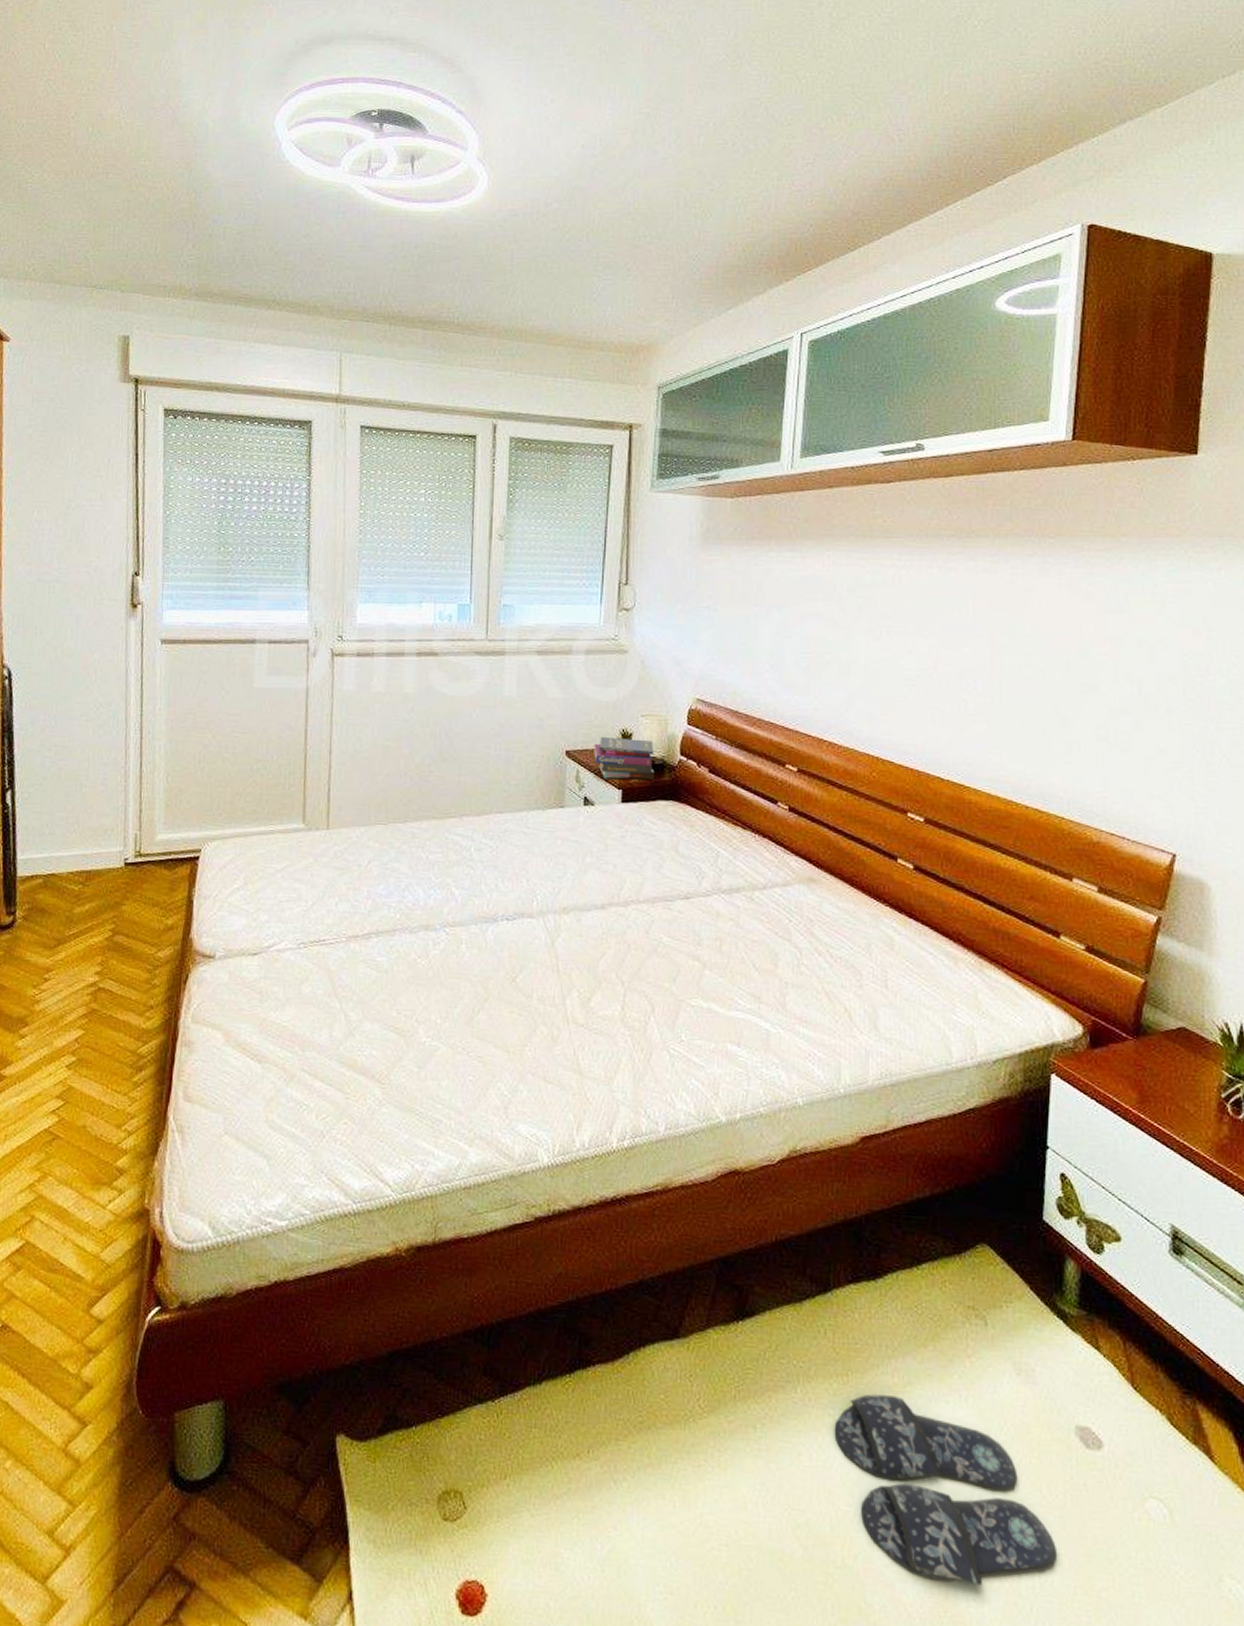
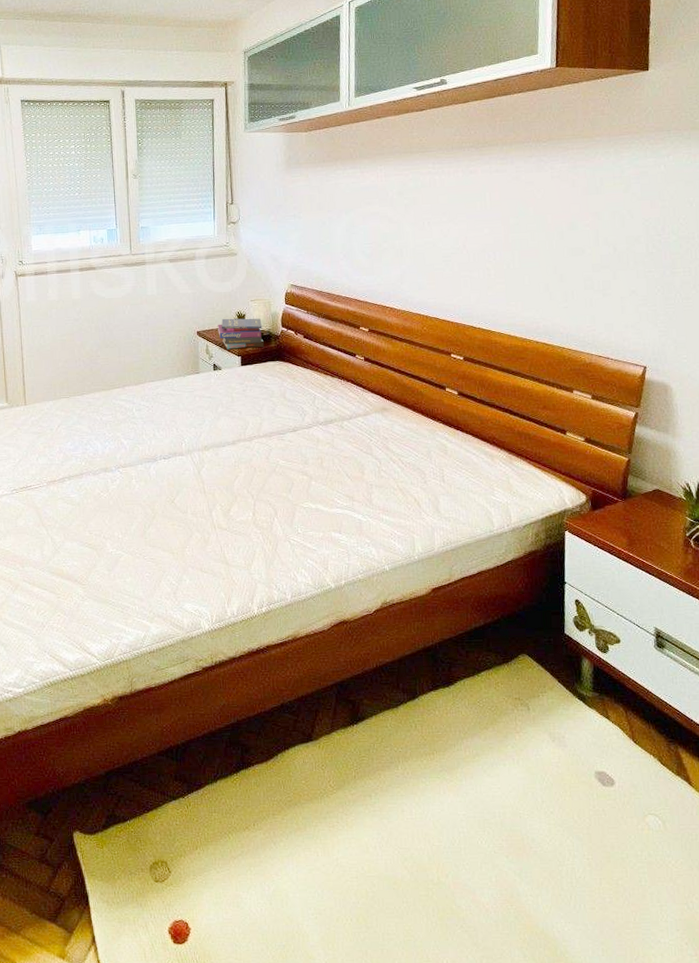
slippers: present [834,1394,1058,1586] -> none [426,765,587,886]

